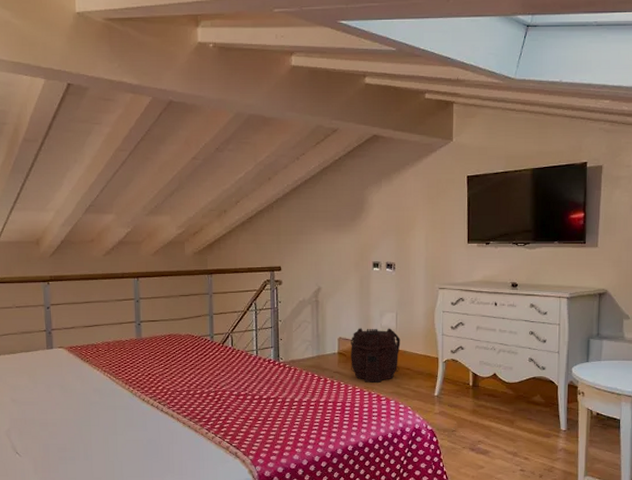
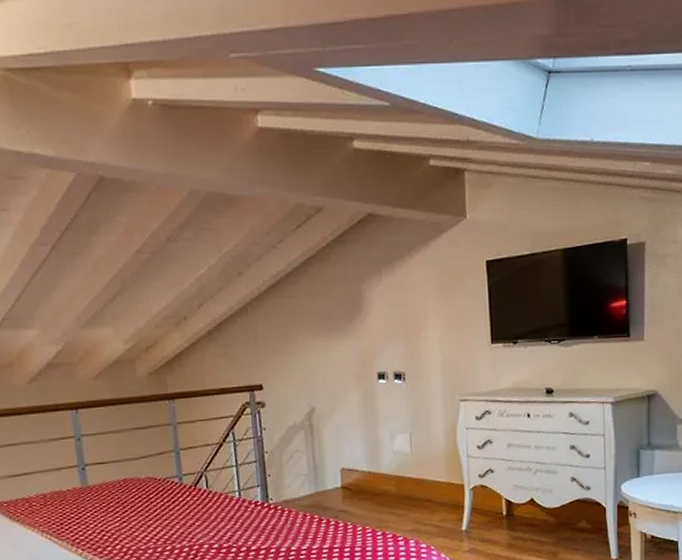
backpack: present [351,328,401,383] -> none [356,452,418,521]

